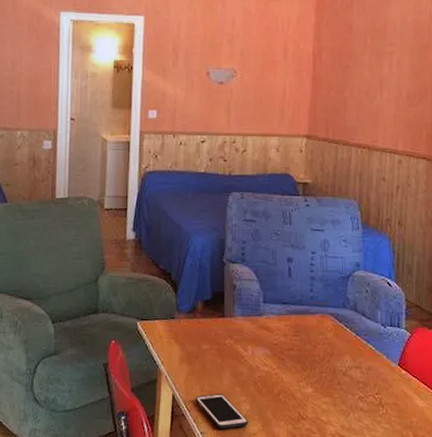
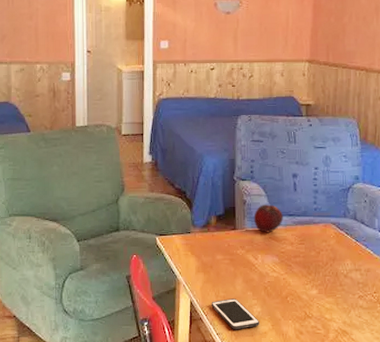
fruit: none [244,290,276,322] -> present [253,204,283,233]

